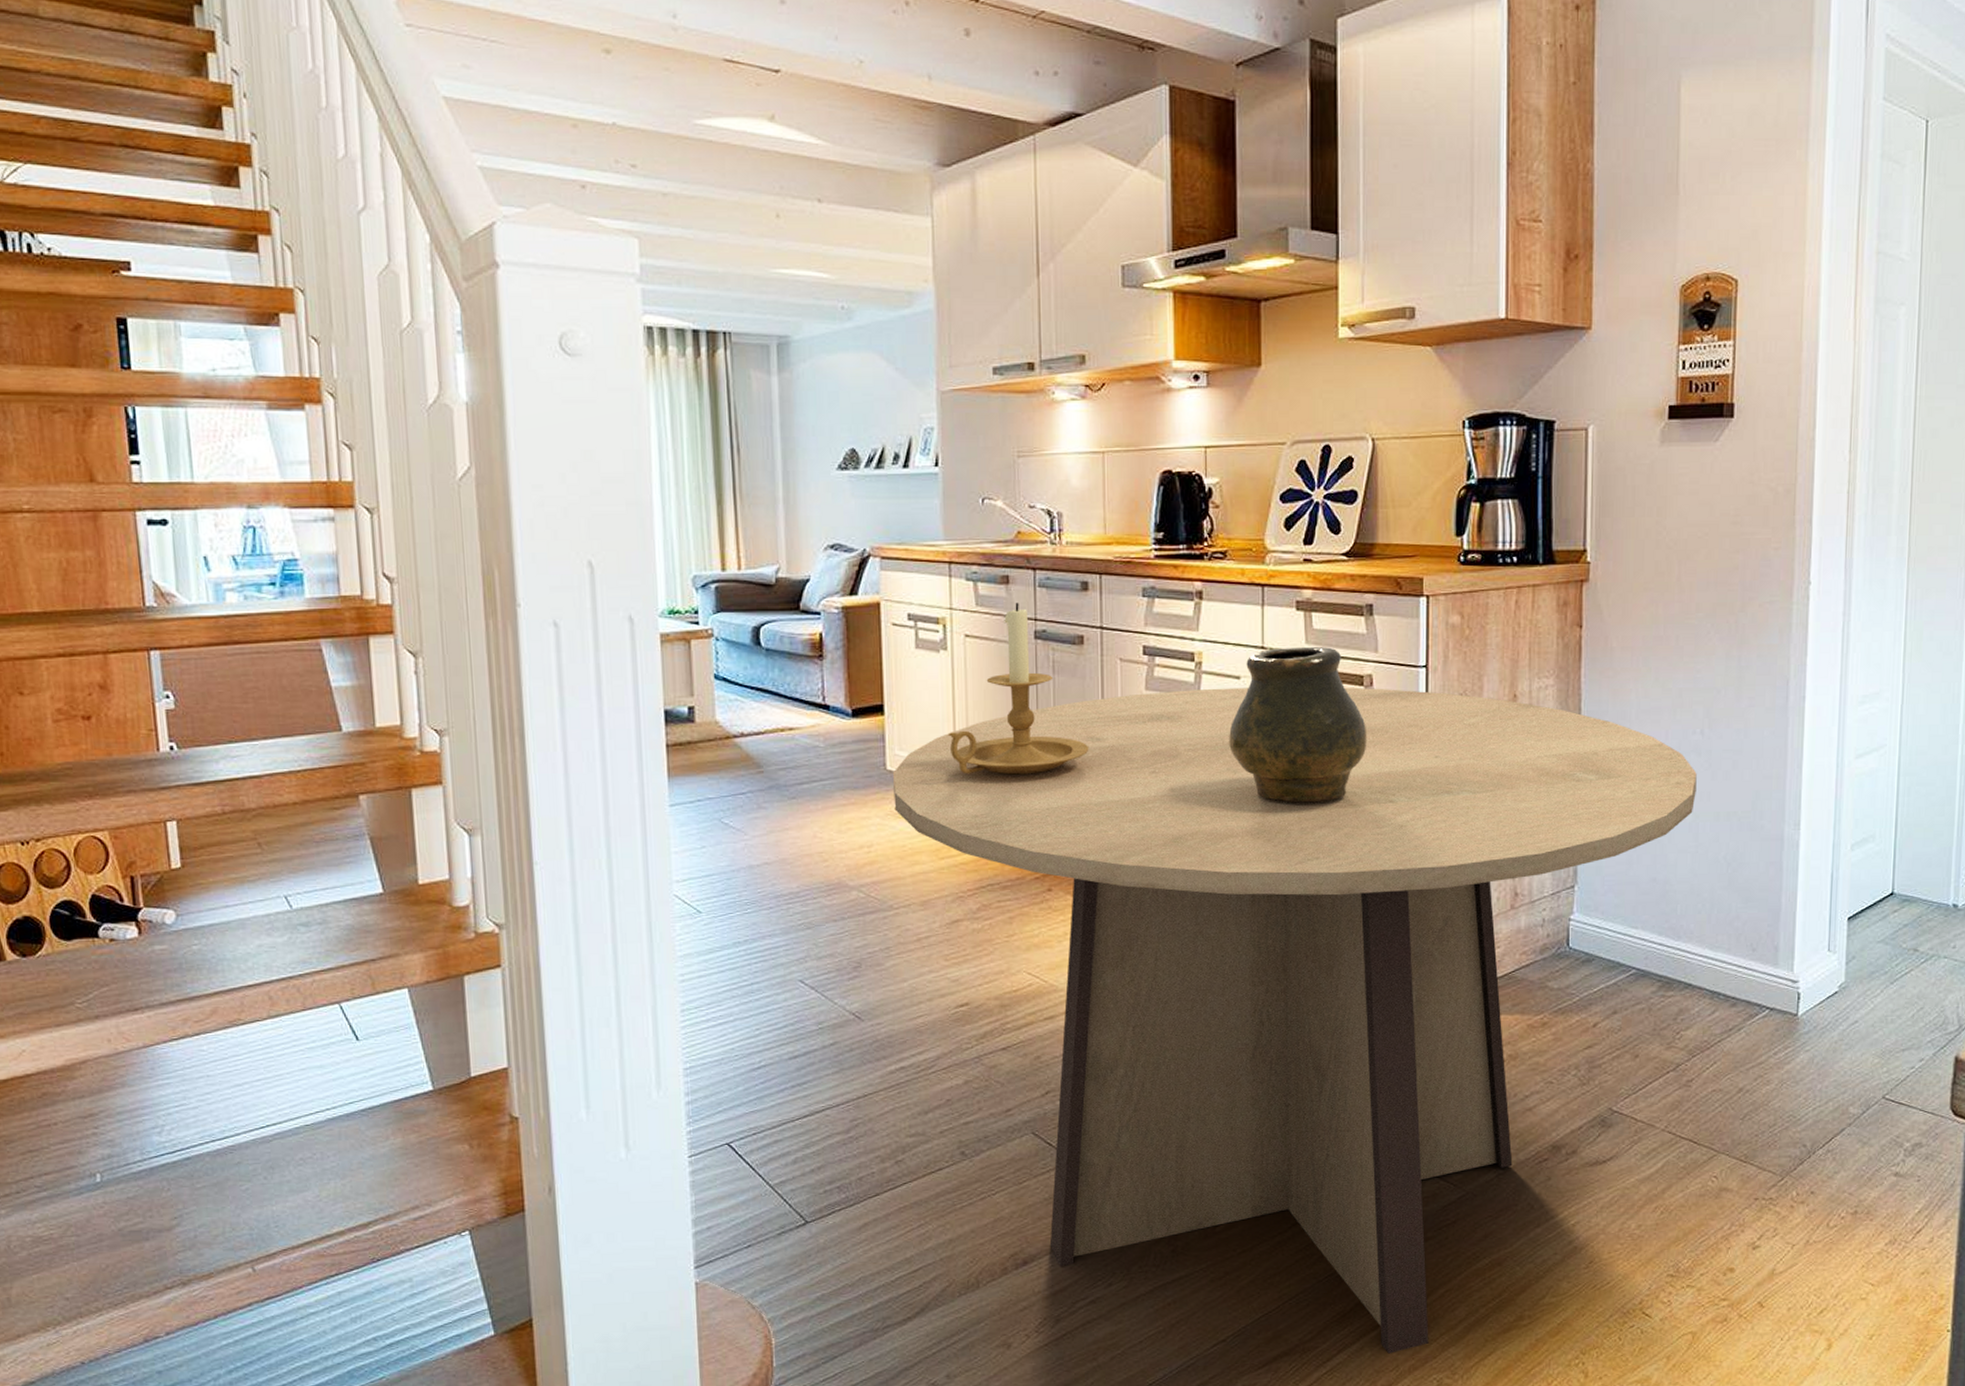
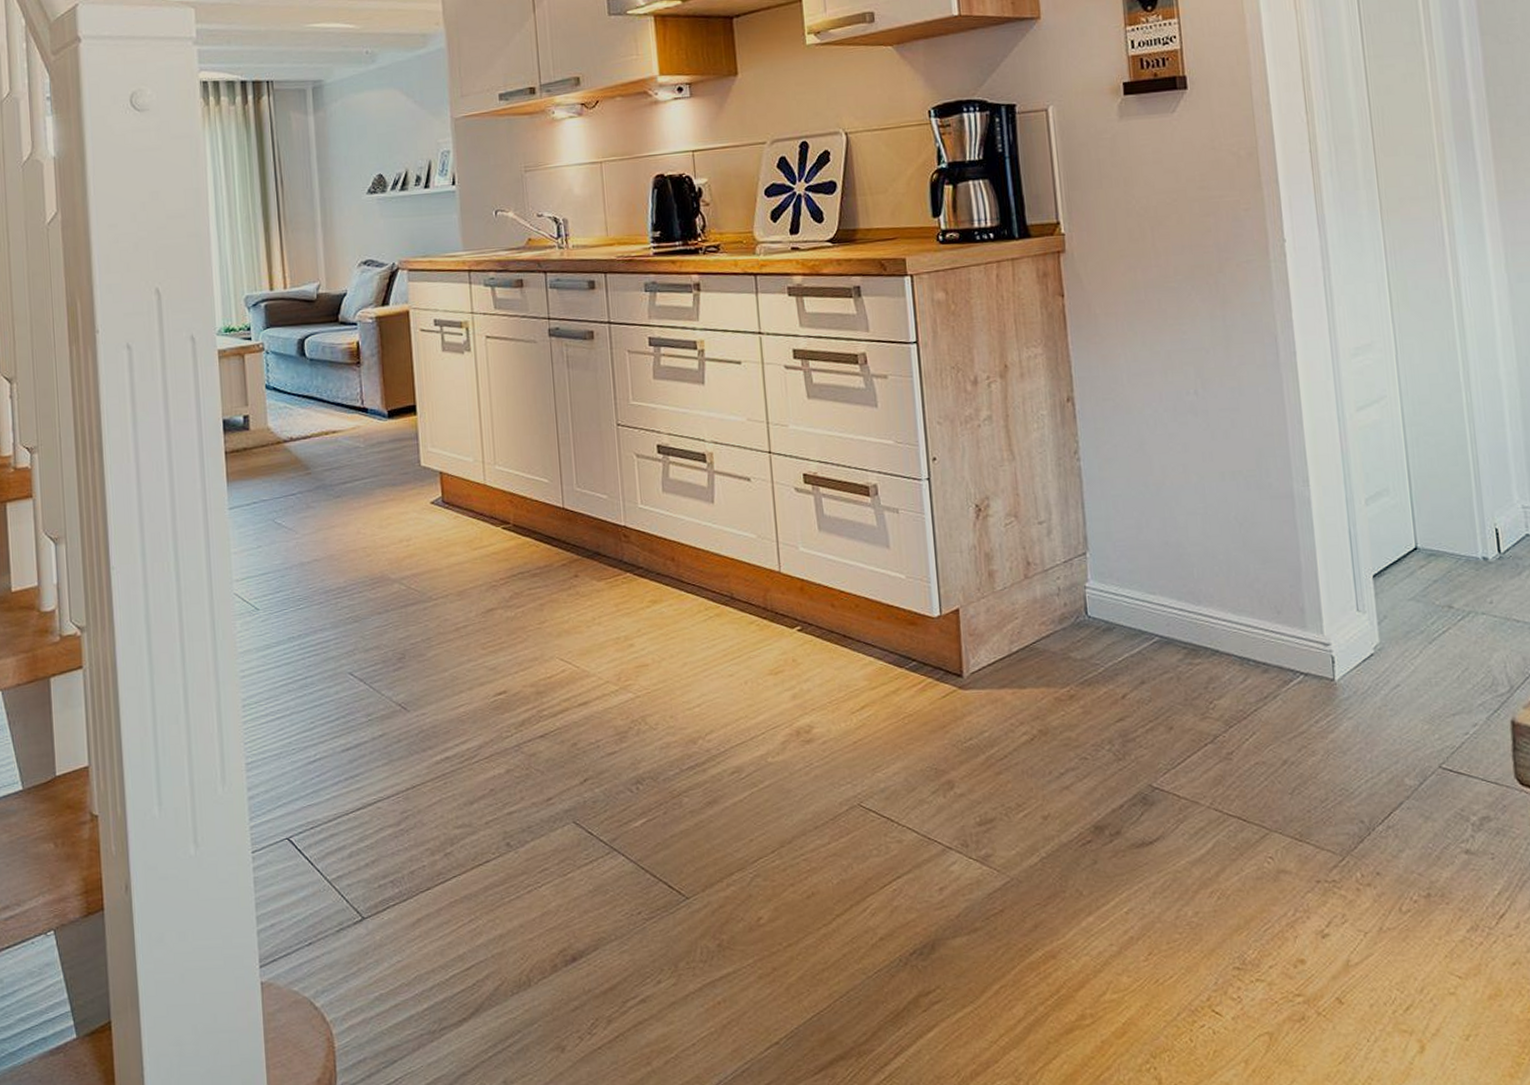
dining table: present [892,687,1697,1354] -> none [426,365,1198,1058]
candle holder: present [947,603,1089,775] -> none [475,304,605,467]
vase: present [1229,647,1367,802] -> none [734,329,867,481]

